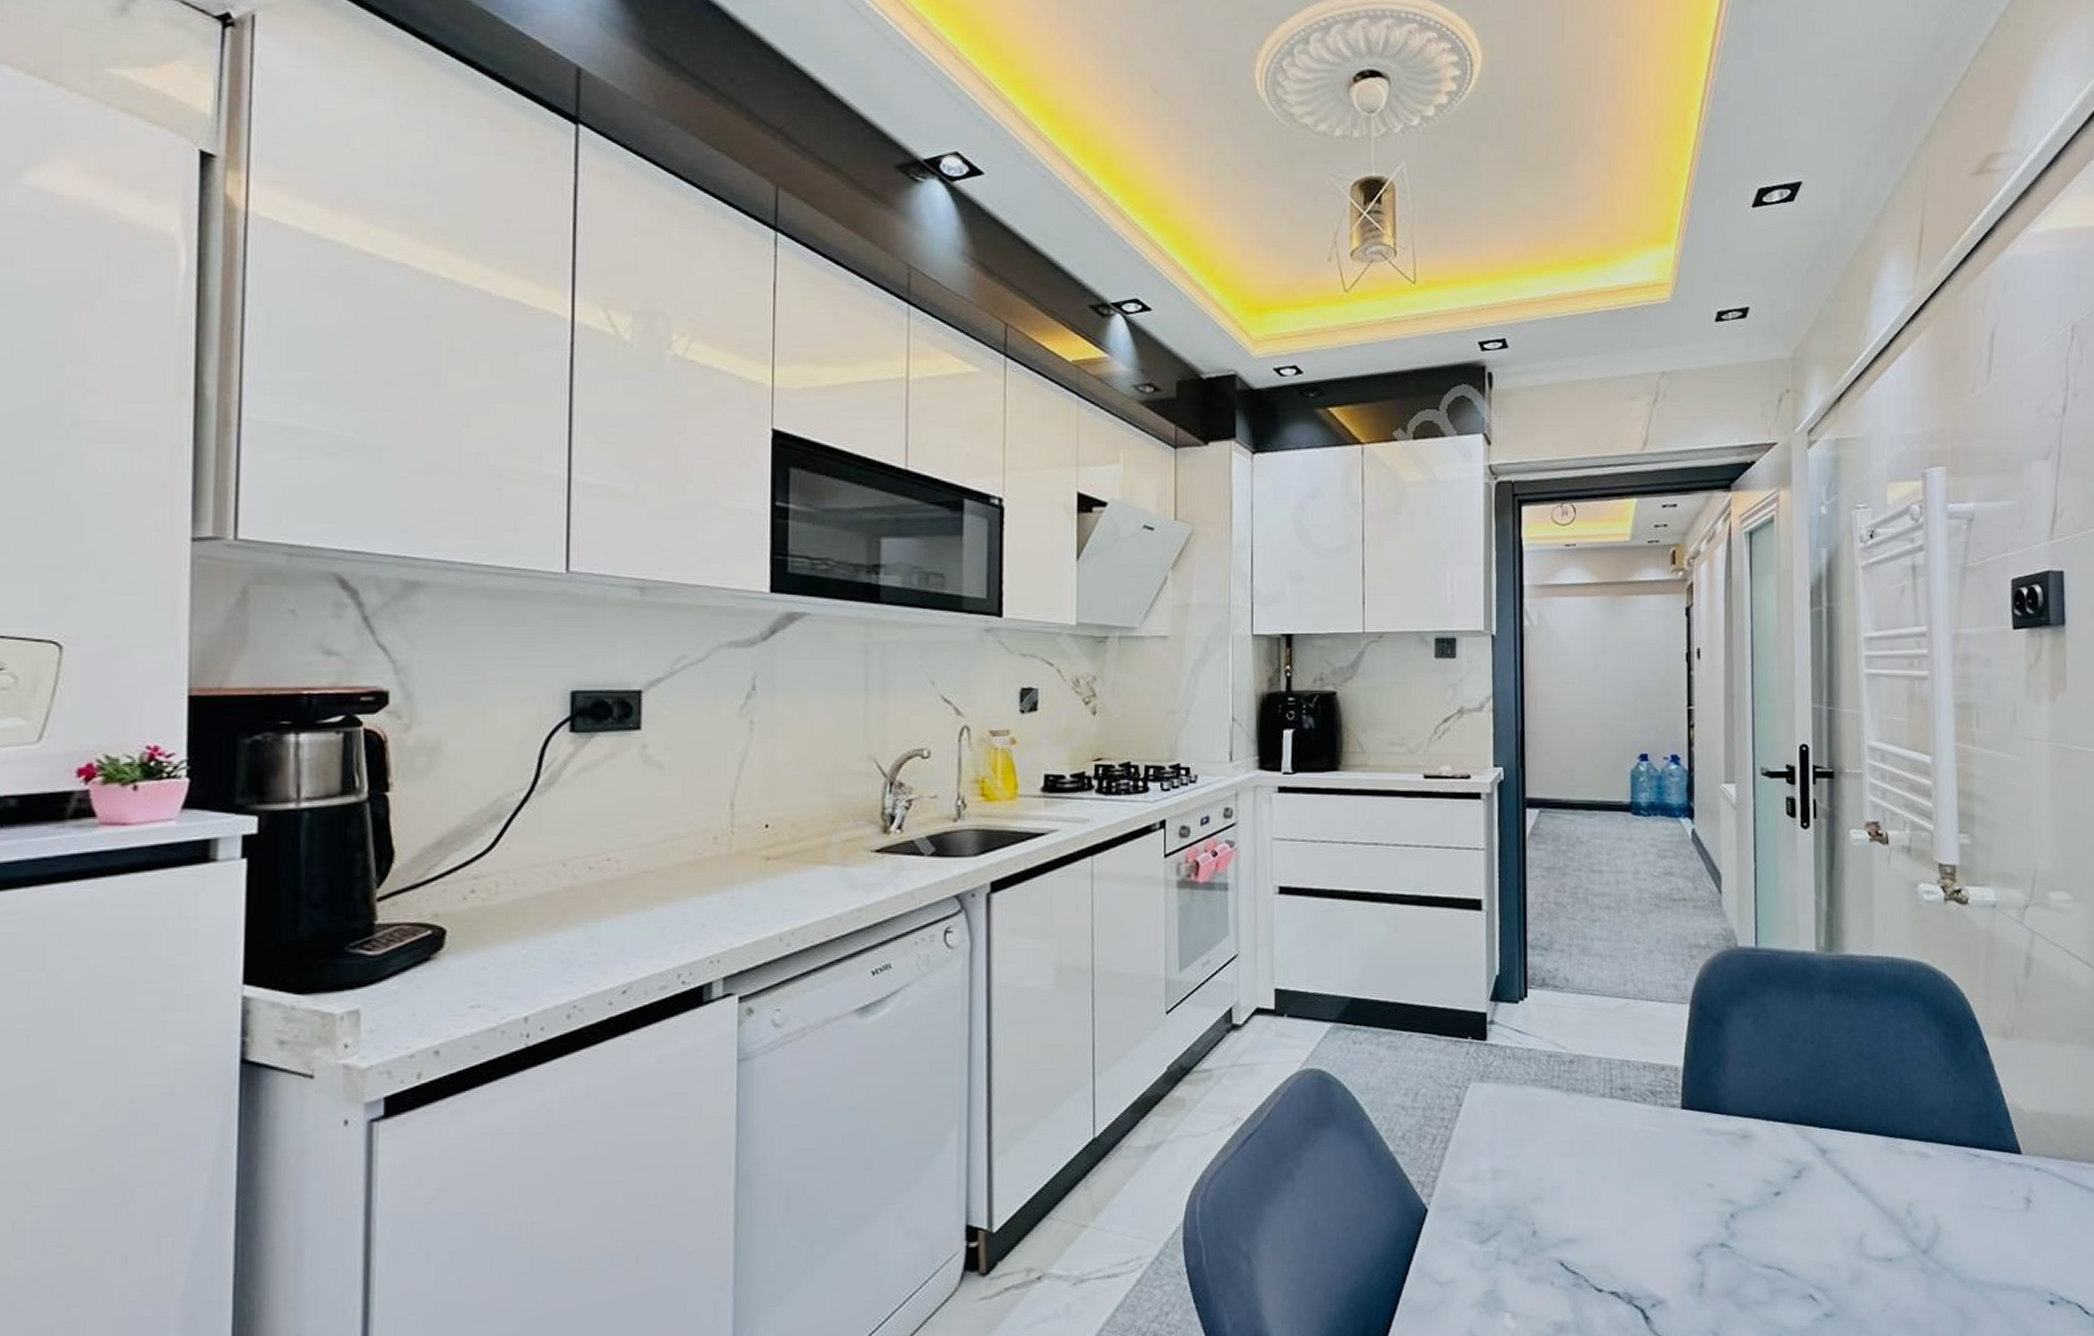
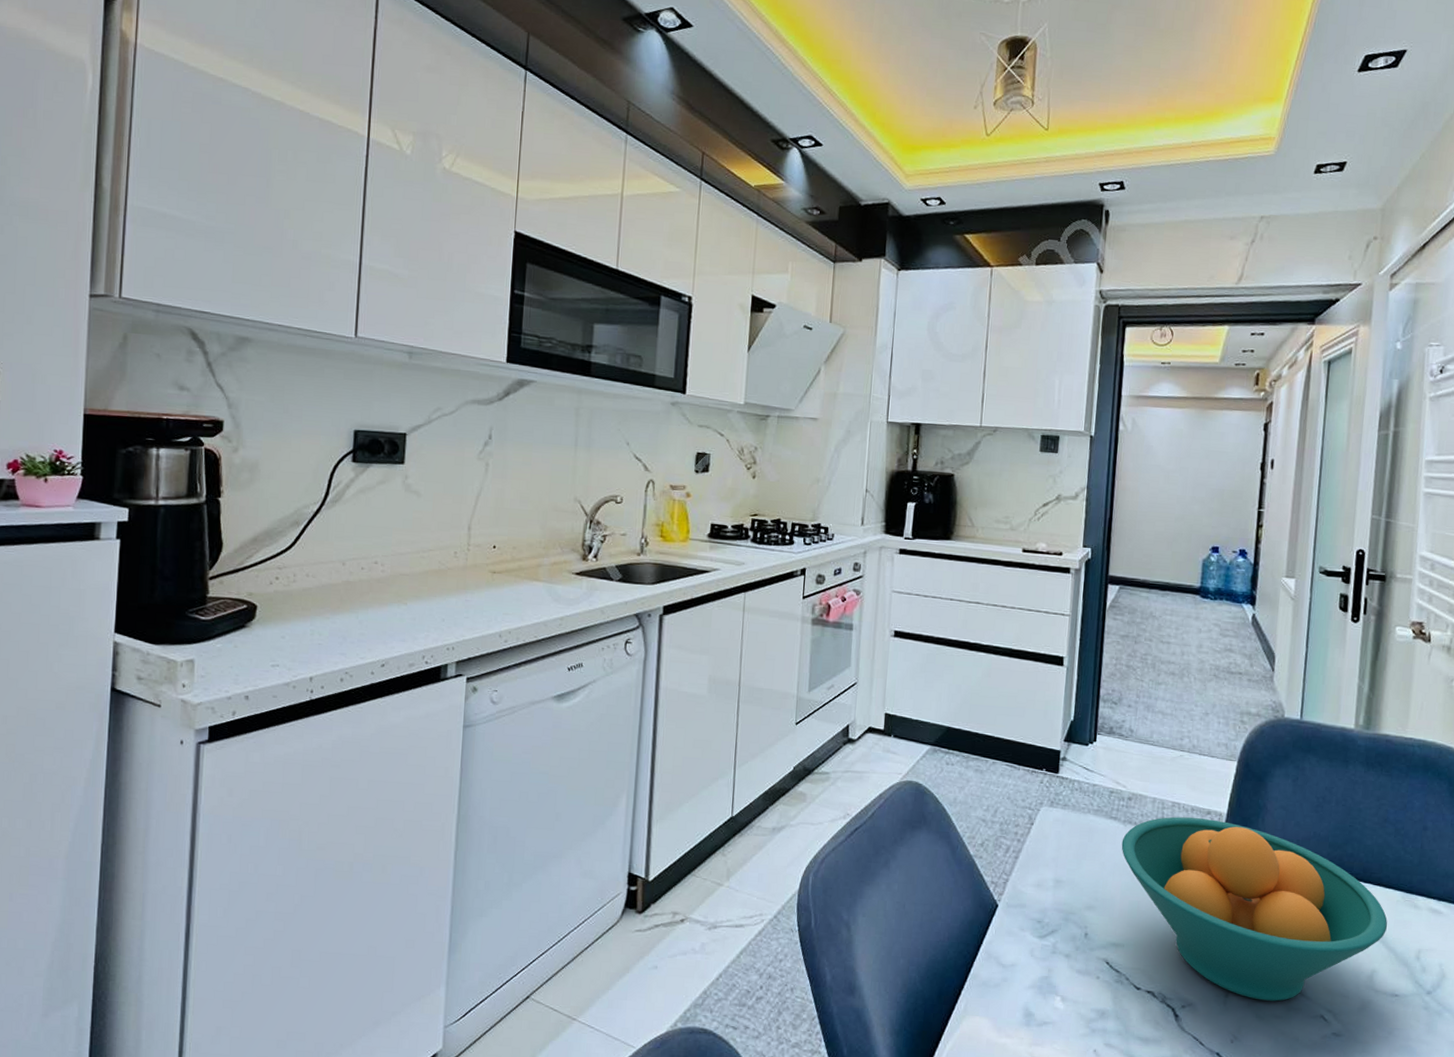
fruit bowl: none [1566,1076,1873,1286] -> present [1121,816,1388,1001]

